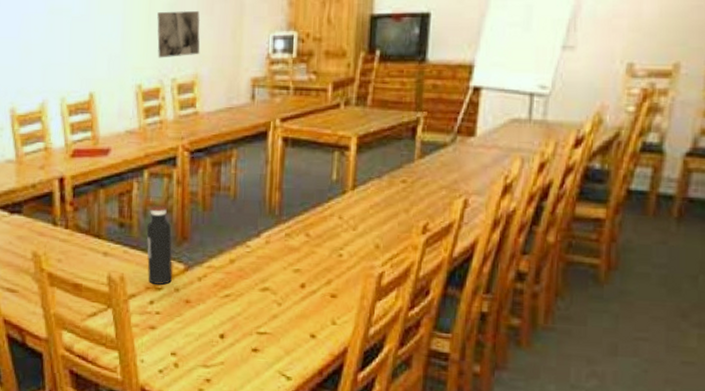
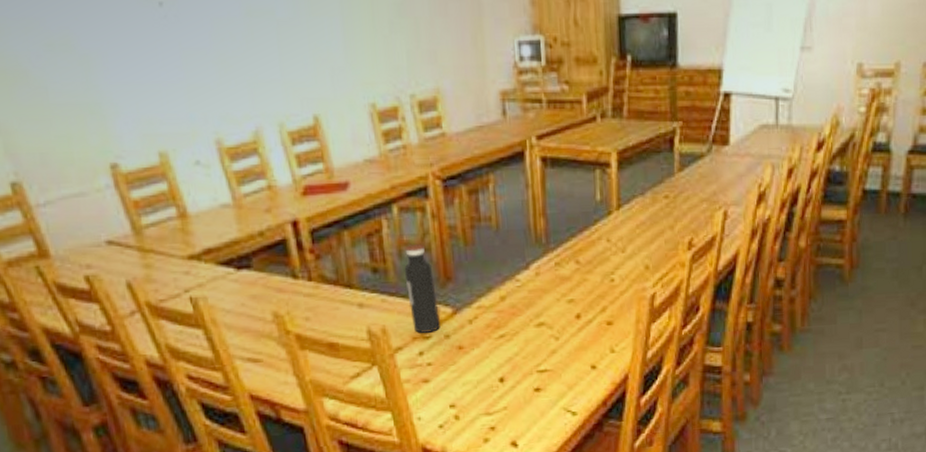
wall art: present [157,11,200,58] -> none [383,12,439,70]

